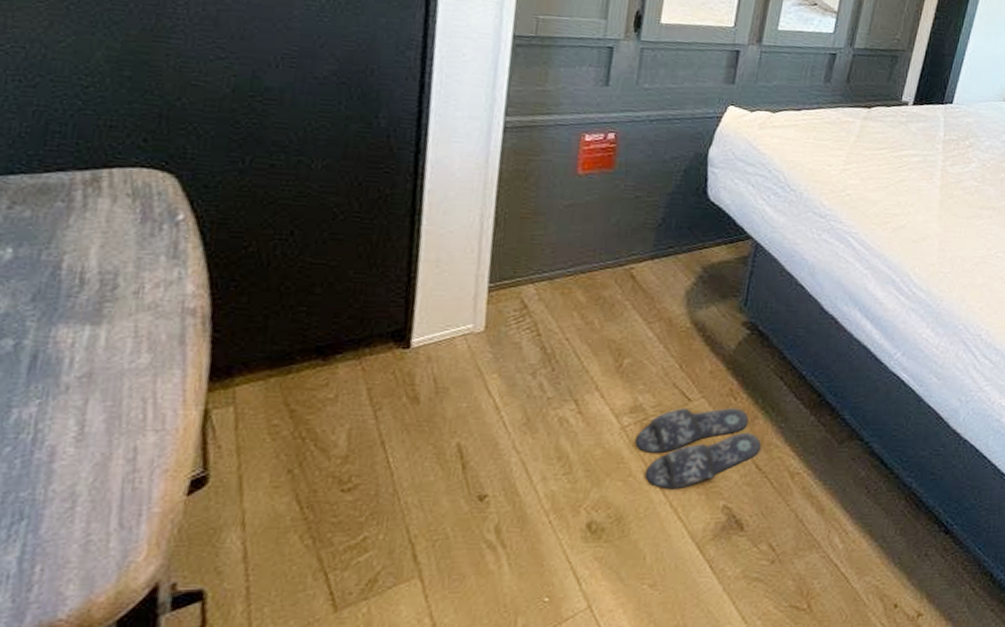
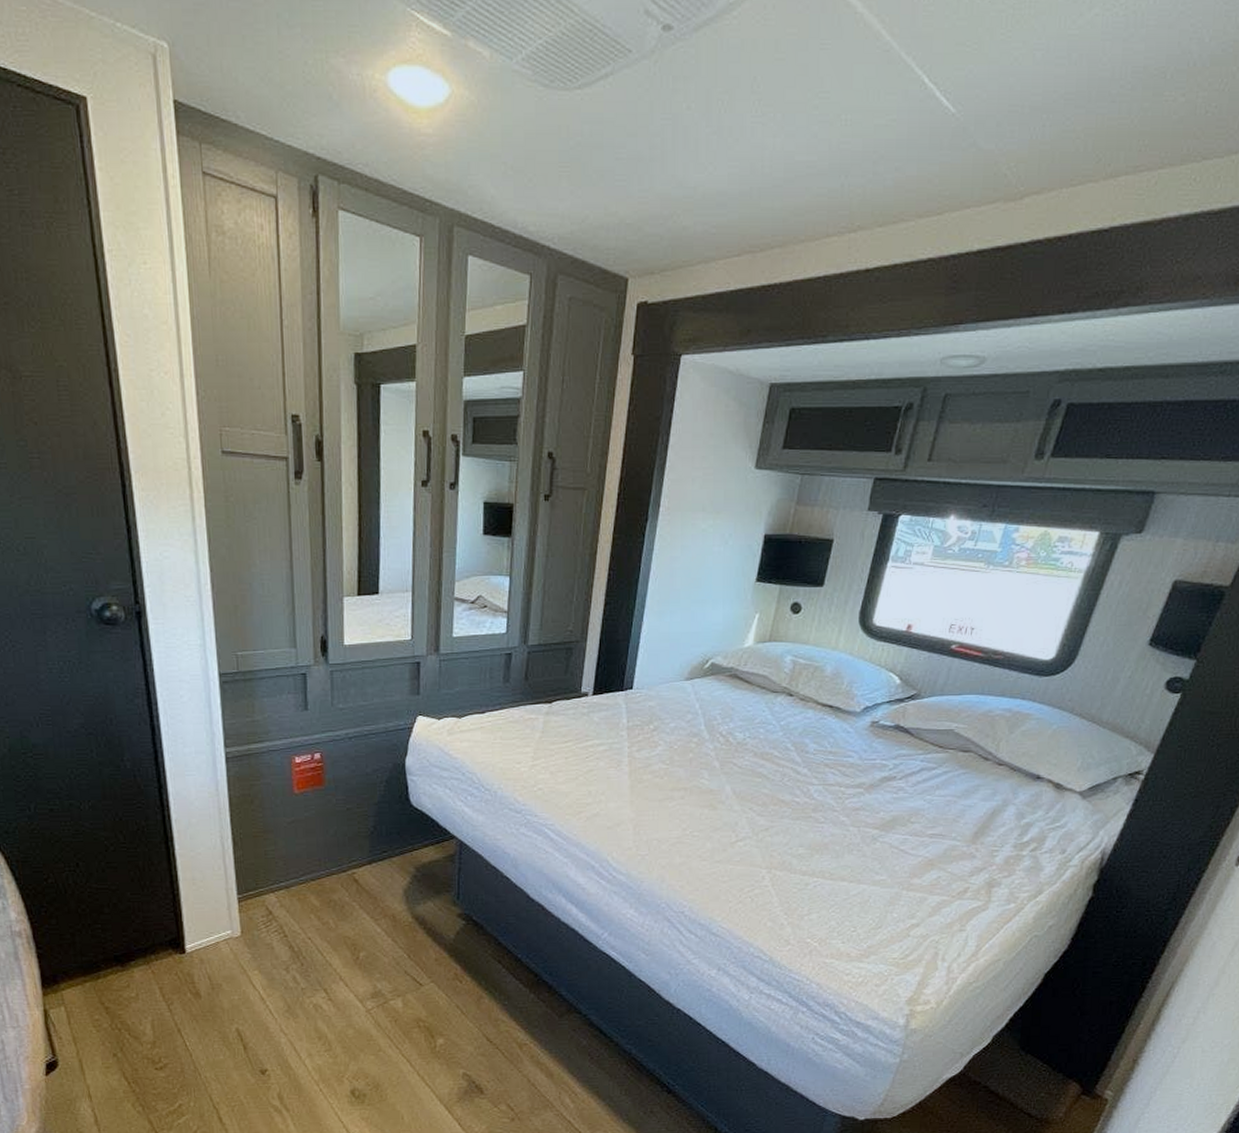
slippers: present [635,407,761,490] -> none [380,990,489,1061]

